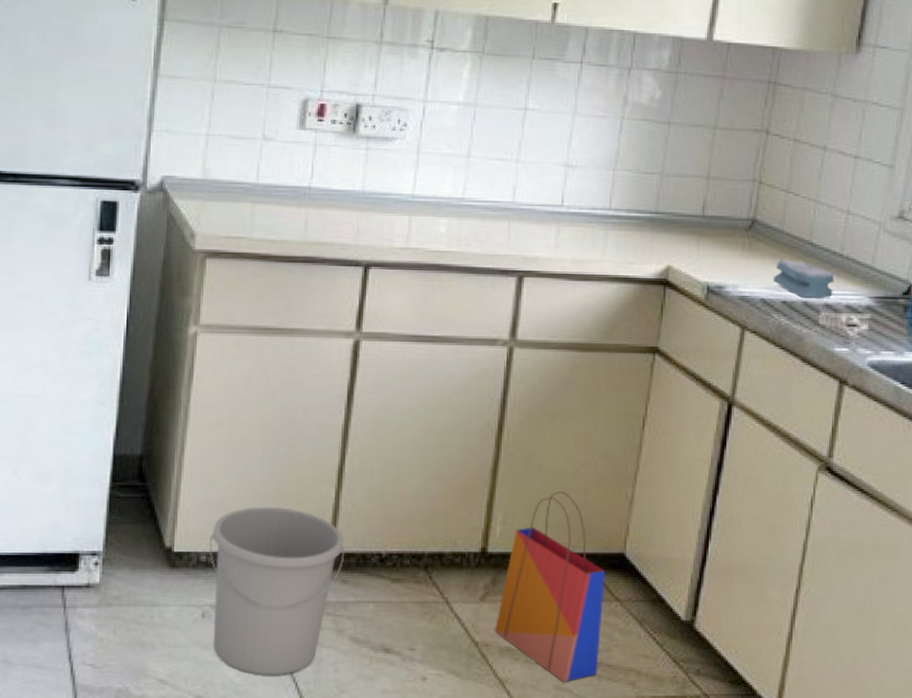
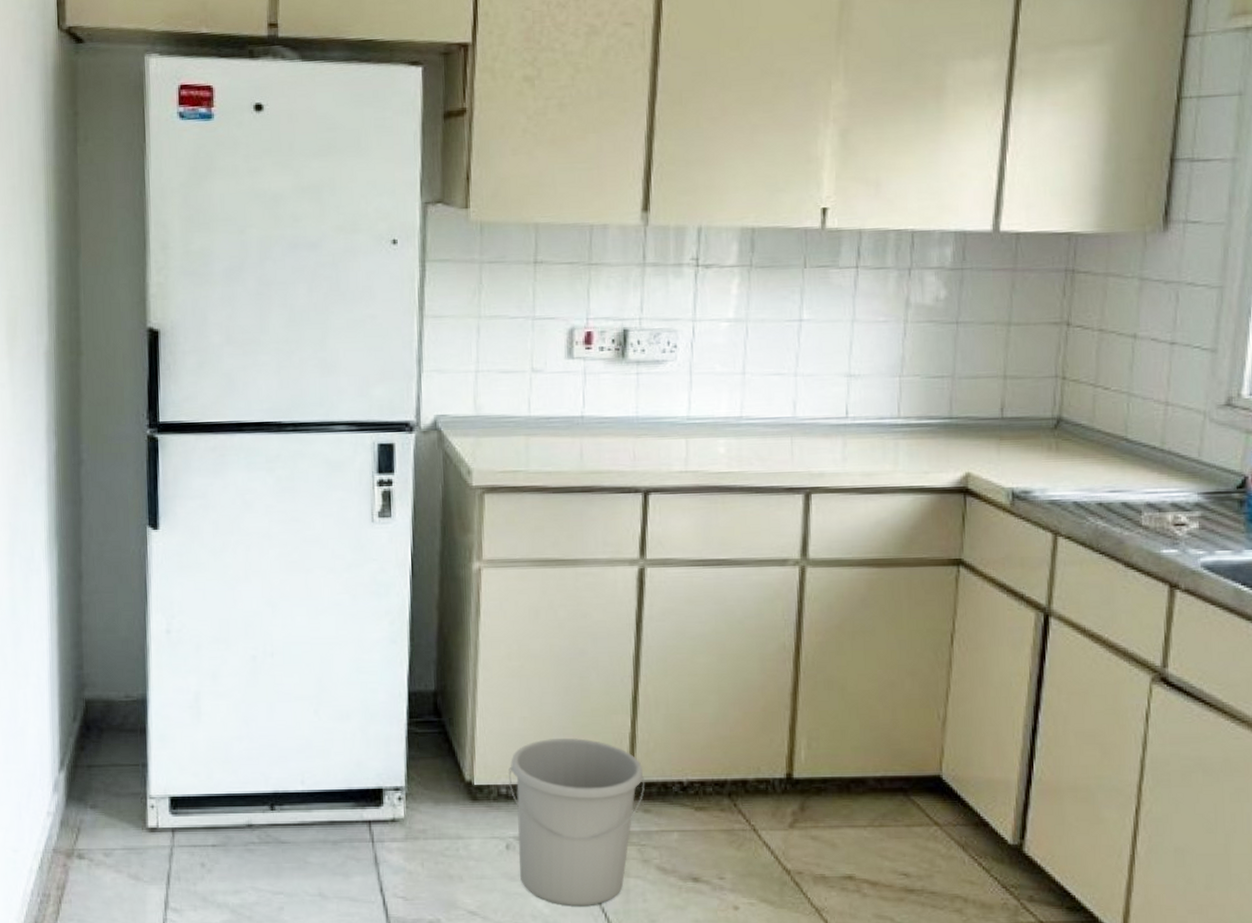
shopping bag: present [494,491,605,682] -> none [806,713,922,910]
sponge: present [773,259,834,299] -> none [1085,458,1156,498]

